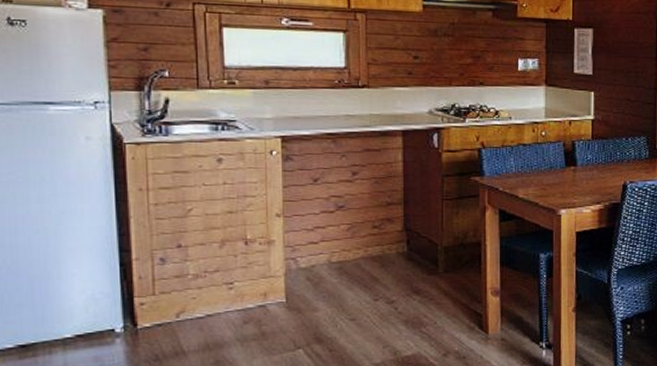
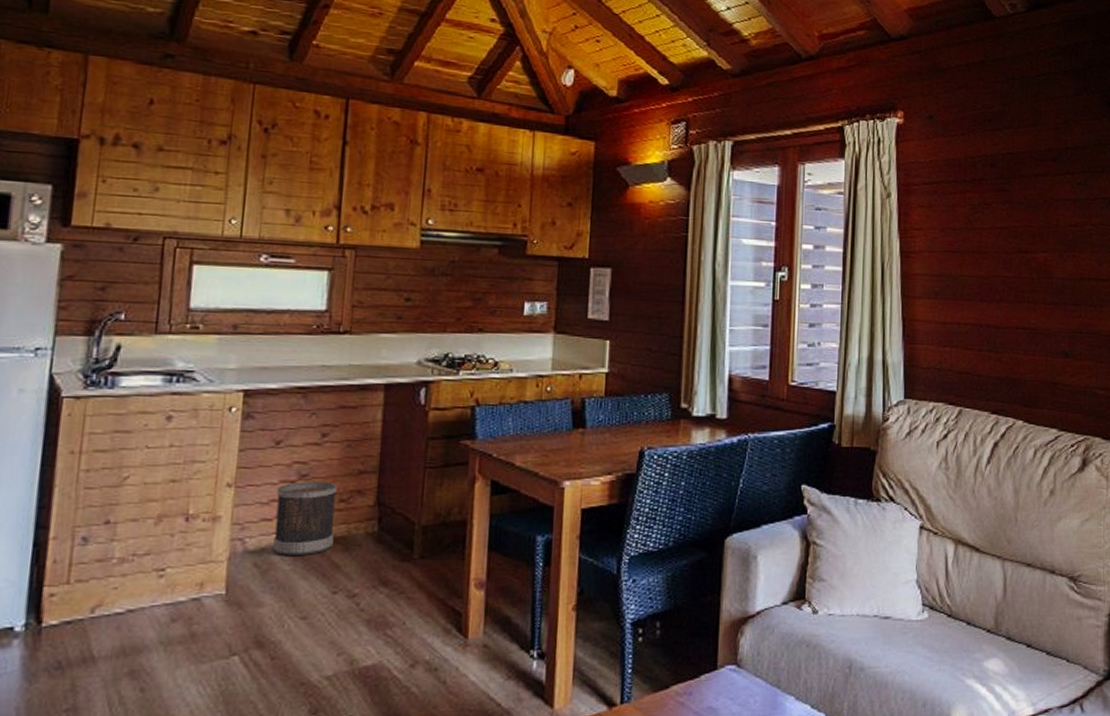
wastebasket: none [319,212,371,271] -> present [273,482,338,555]

